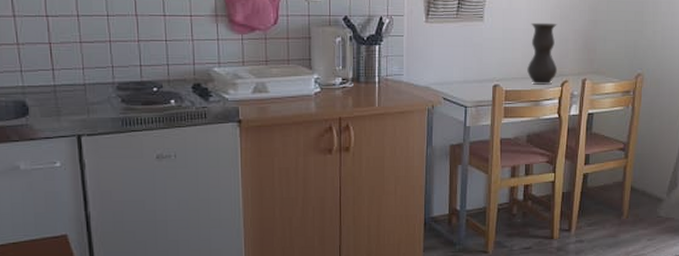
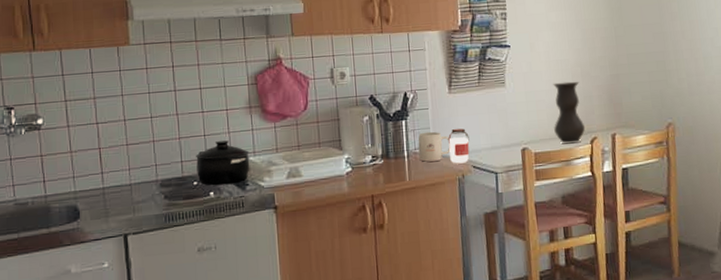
saucepan: none [156,47,214,94] -> present [196,140,250,186]
mug: none [390,59,423,90] -> present [418,131,451,163]
jar: none [421,58,442,94] -> present [448,128,470,164]

